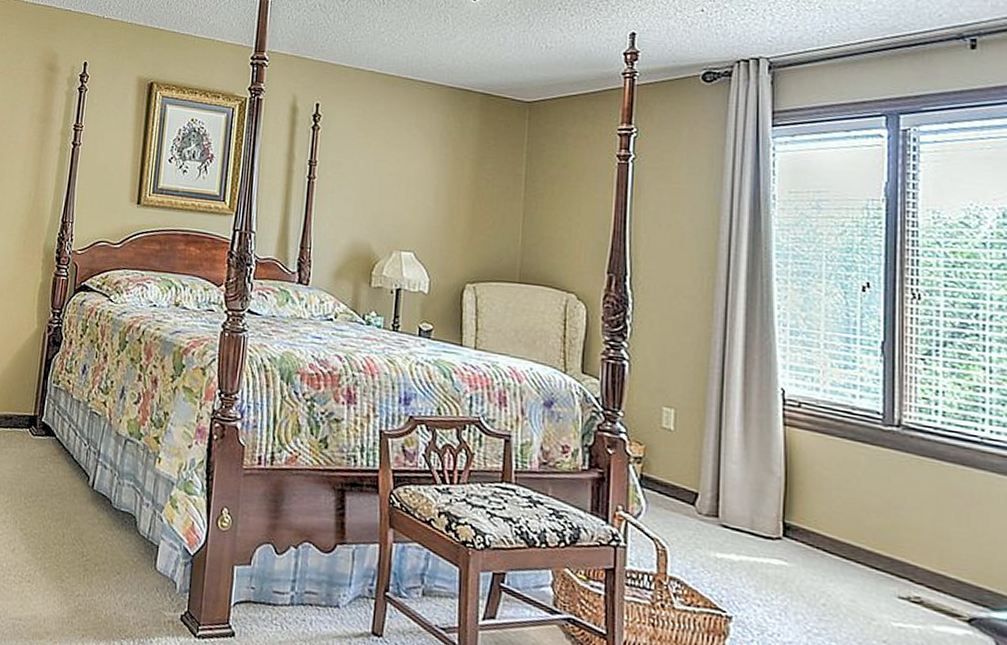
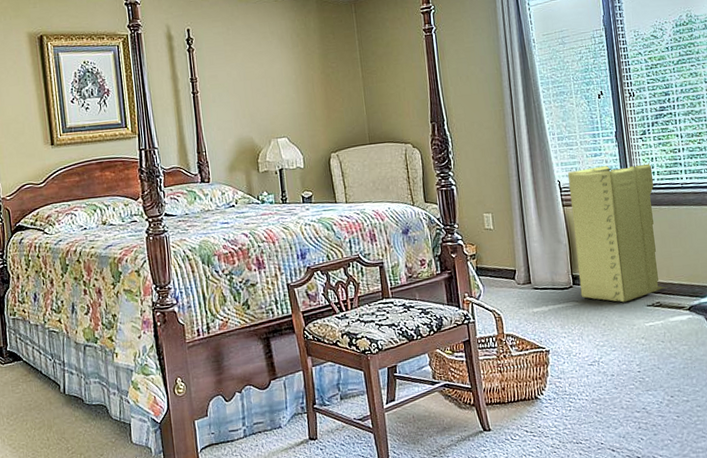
laundry hamper: none [793,380,938,584] -> present [567,163,668,304]

